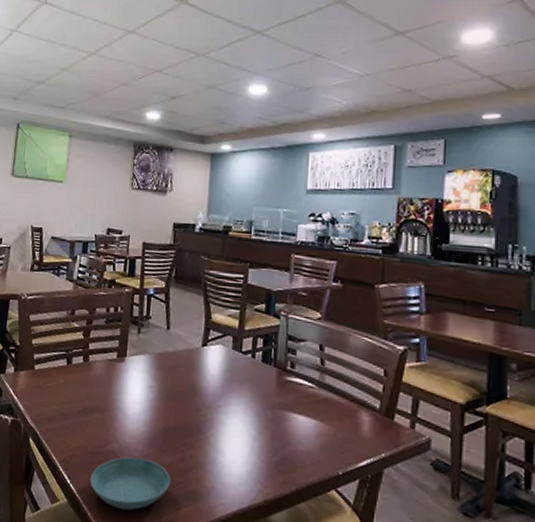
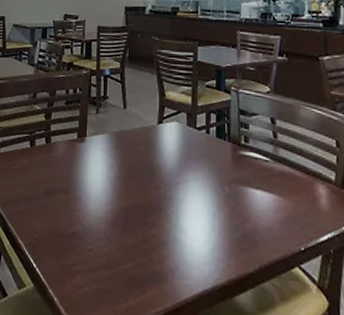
saucer: present [89,457,170,510] -> none [55,238,134,294]

